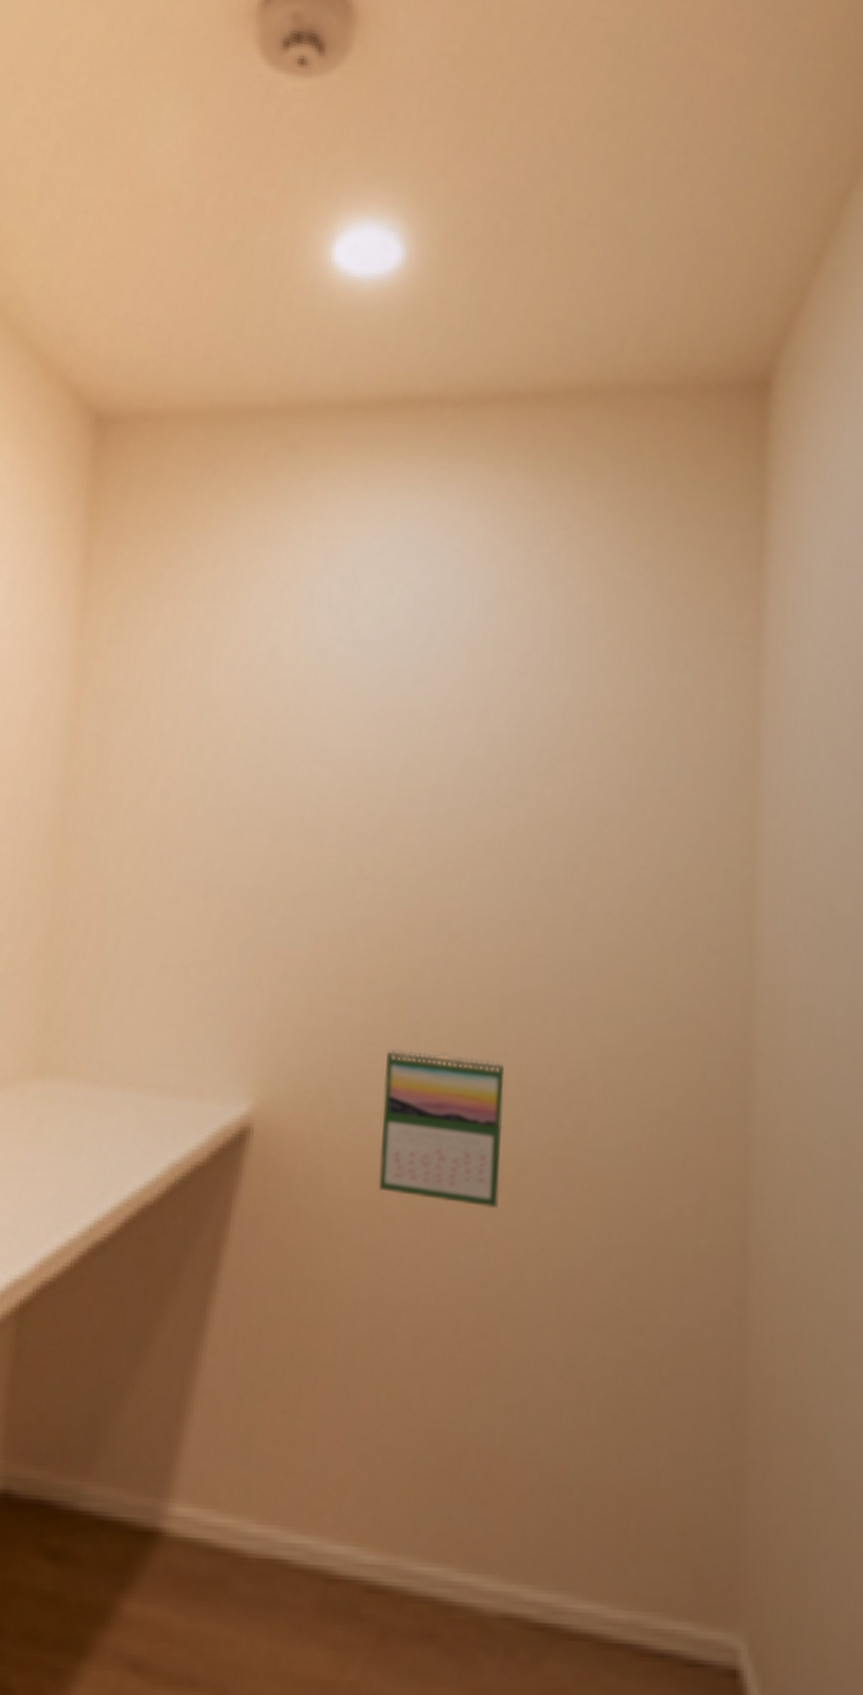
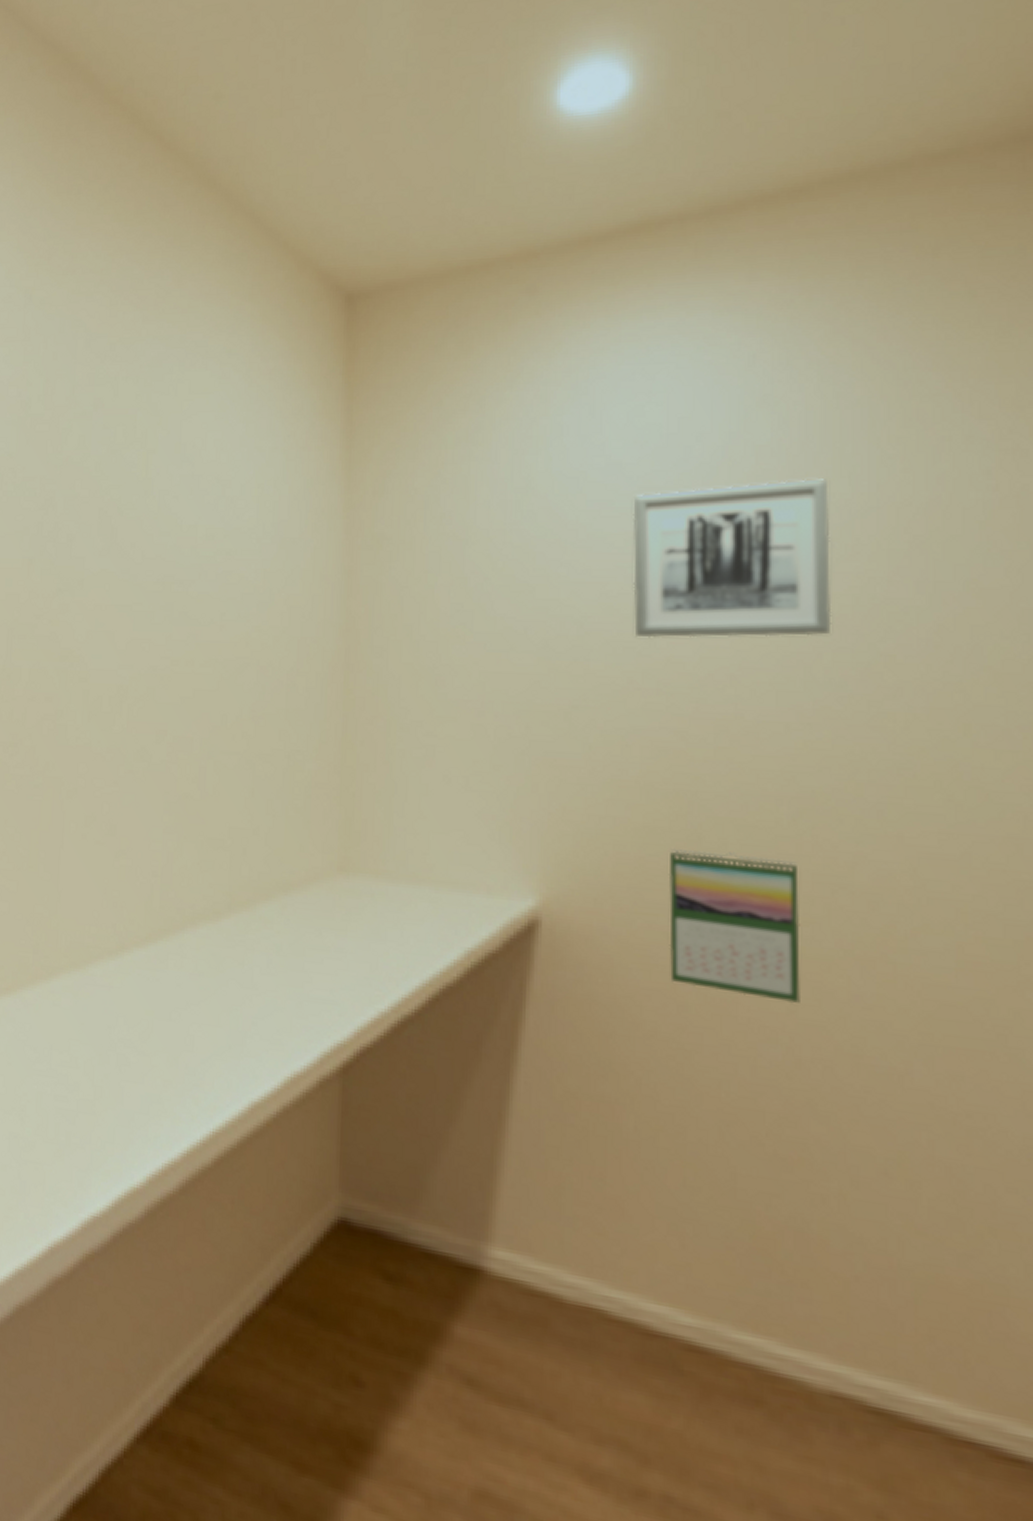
wall art: none [369,674,554,834] -> present [633,477,832,638]

